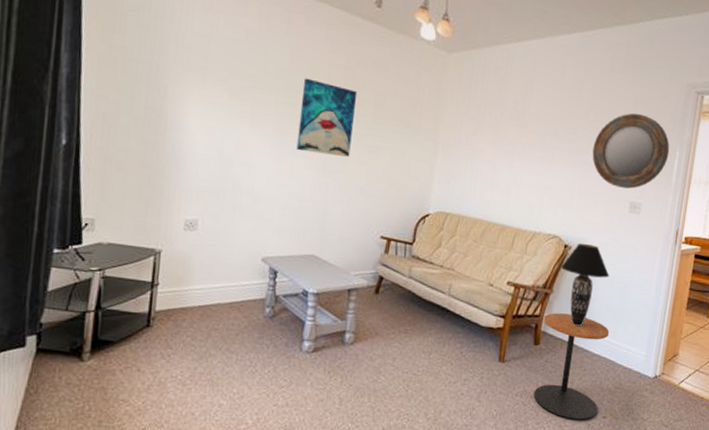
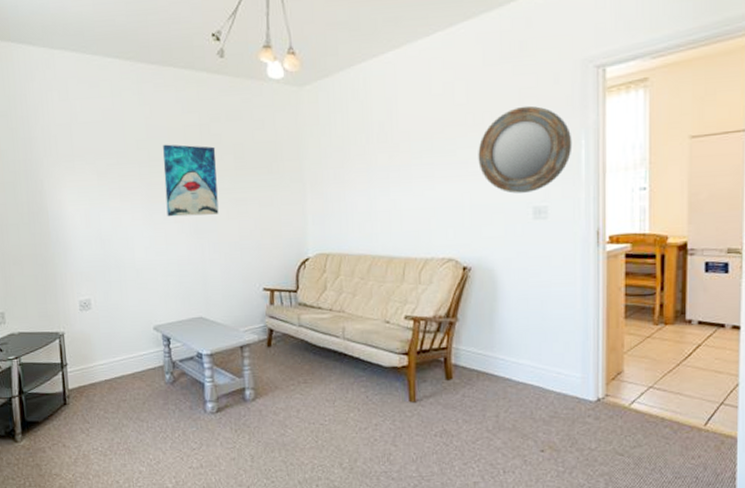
side table: present [533,313,609,420] -> none [453,342,534,456]
table lamp: present [561,243,610,327] -> none [462,262,522,355]

